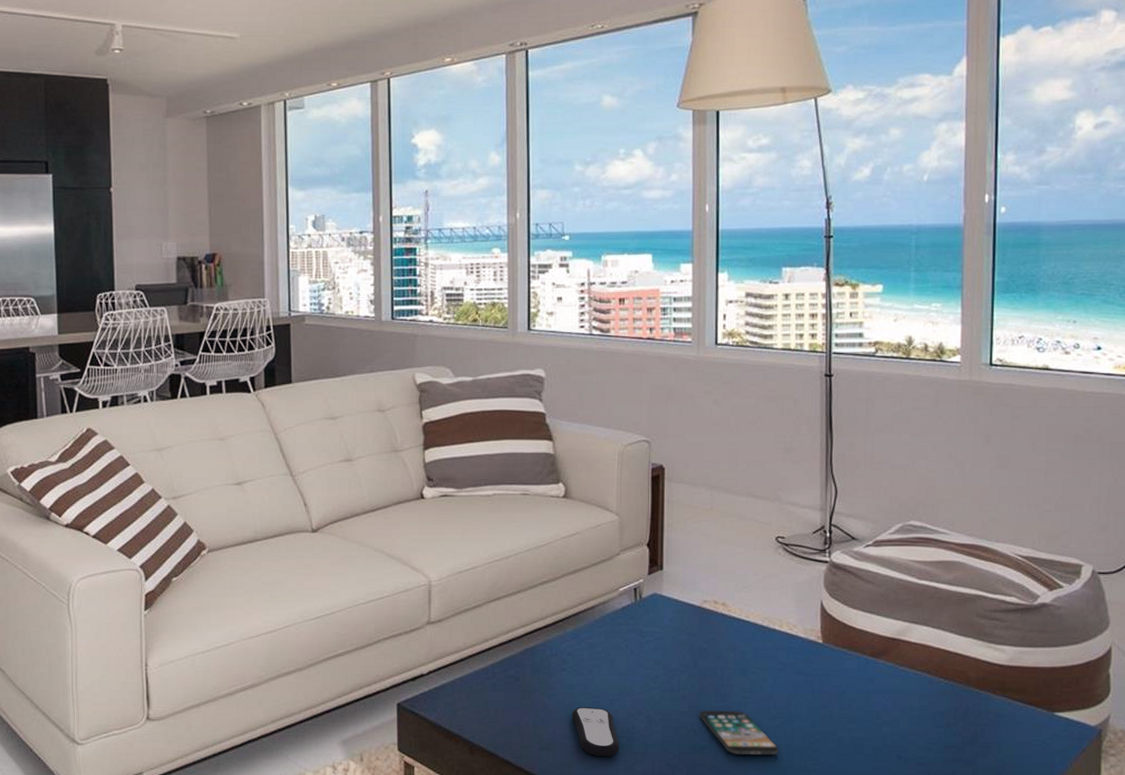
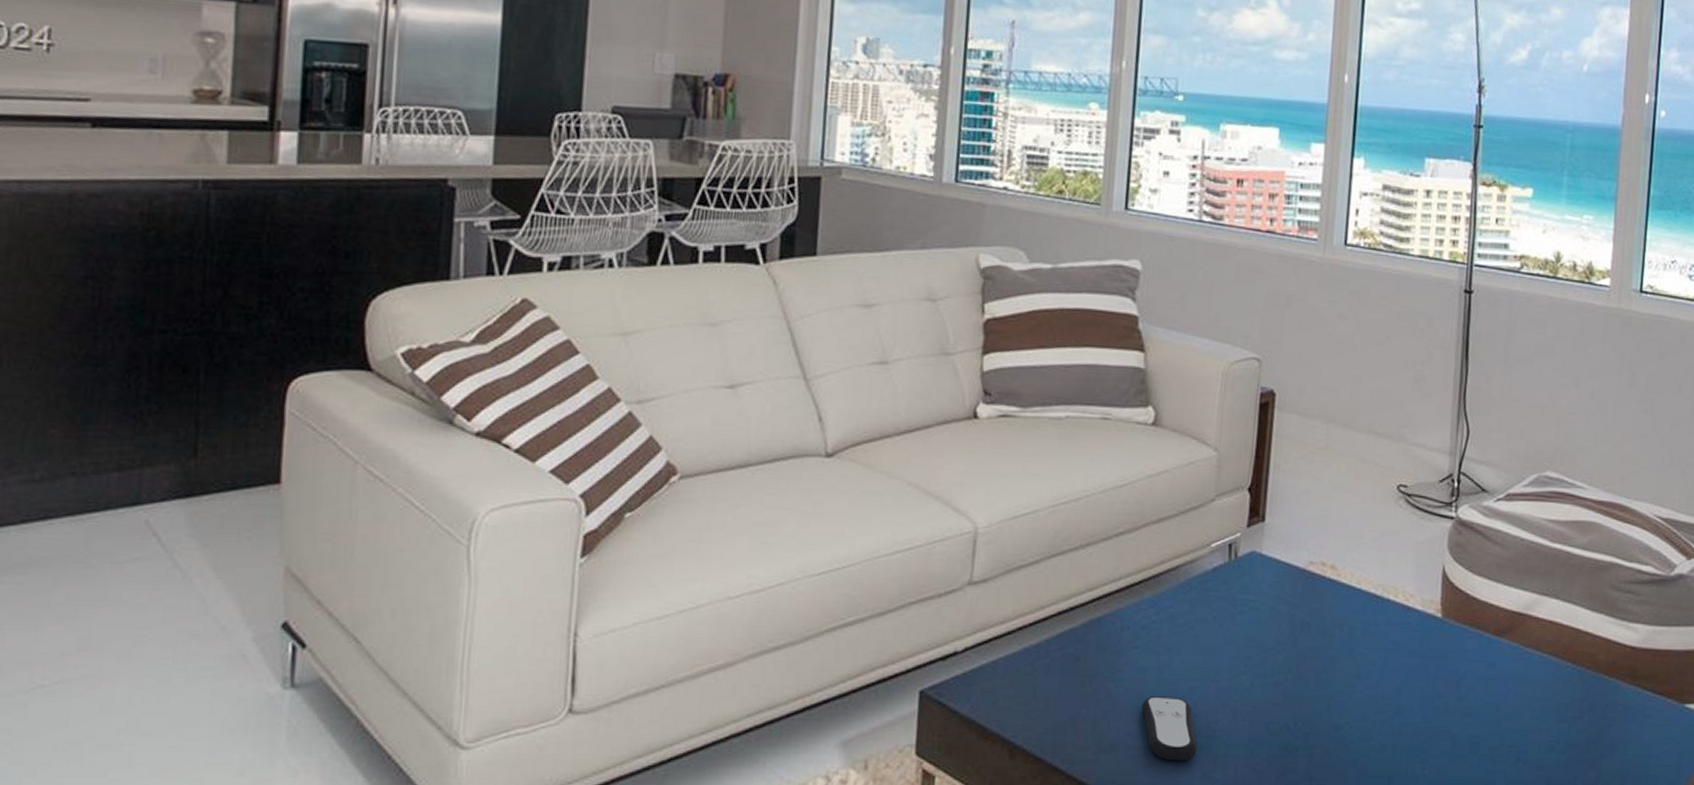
smartphone: present [699,710,779,755] -> none [1294,700,1384,757]

